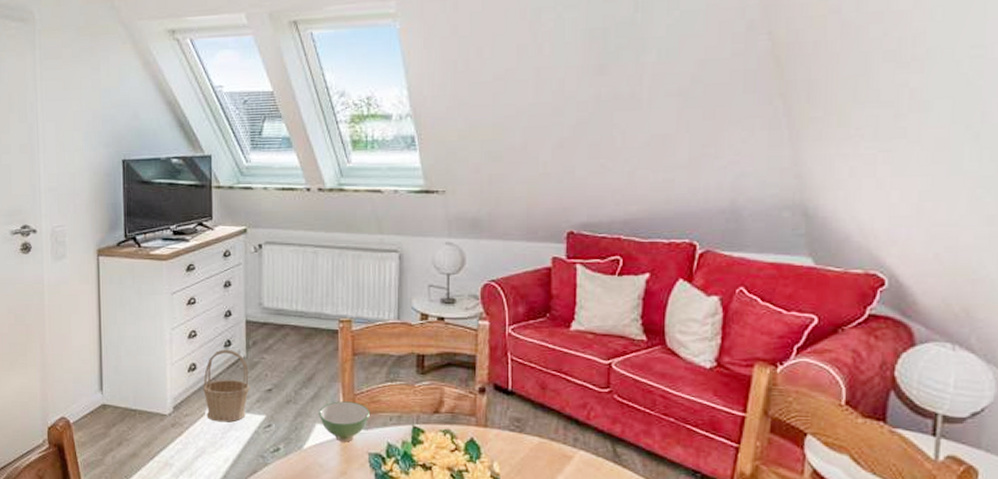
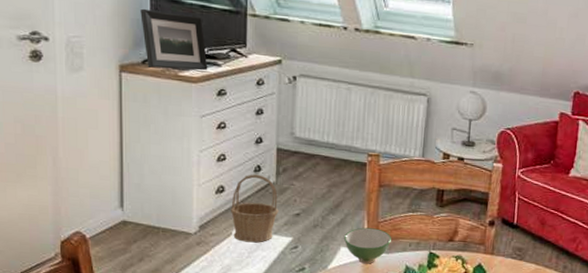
picture frame: none [114,192,177,249] -> present [140,8,208,71]

